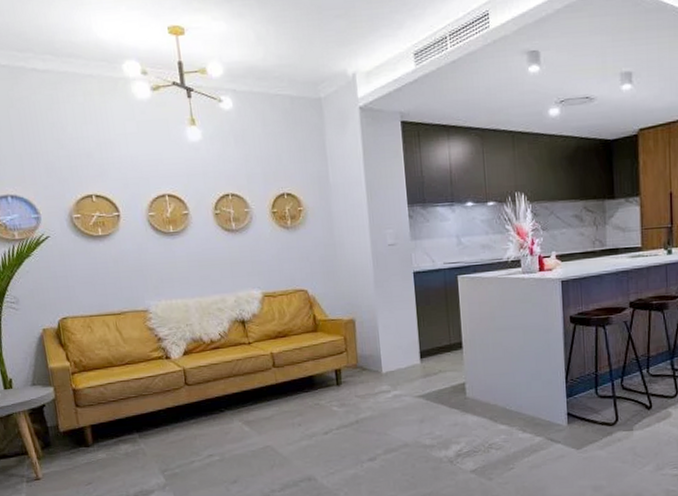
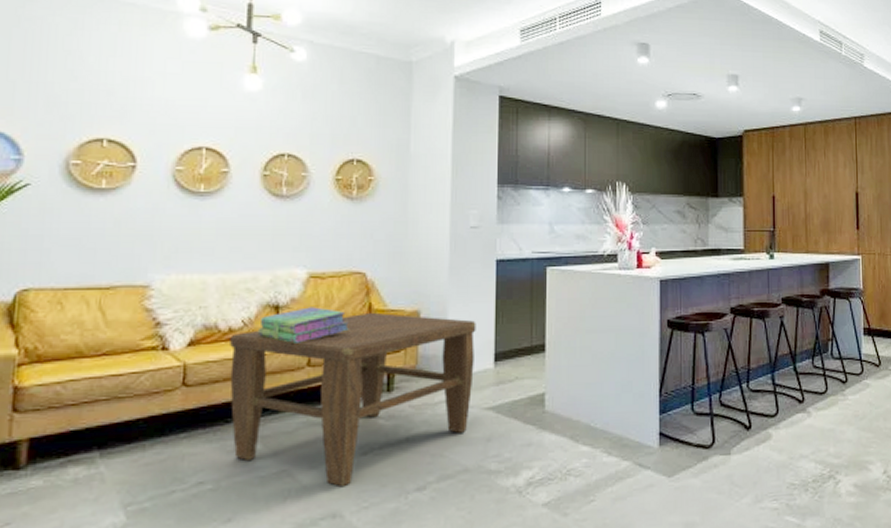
coffee table: none [213,322,405,458] -> present [230,312,476,488]
stack of books: none [231,320,300,350] -> present [257,307,349,343]

